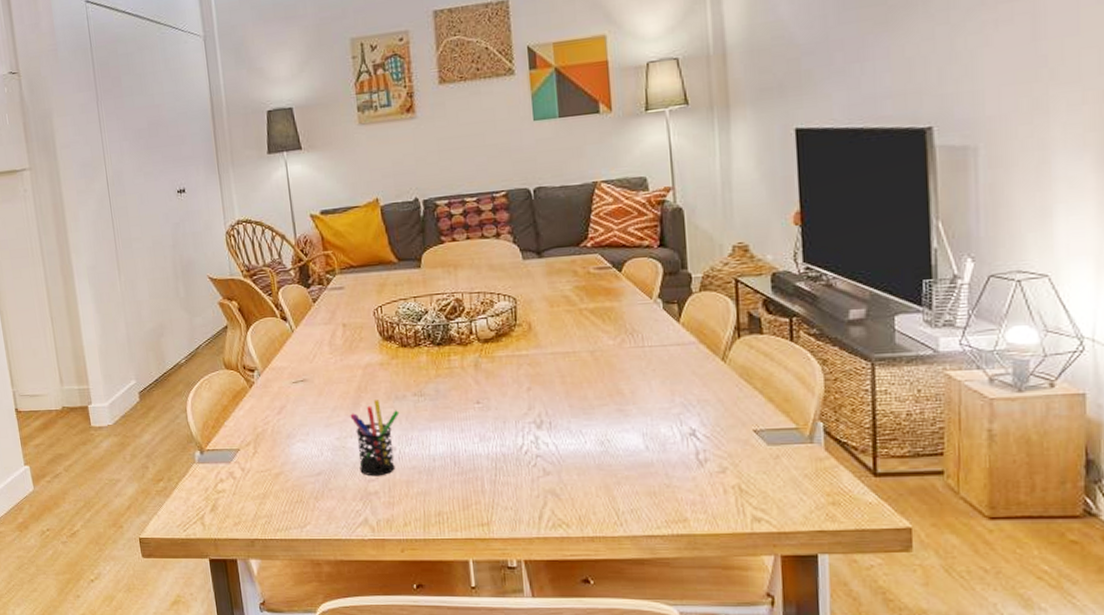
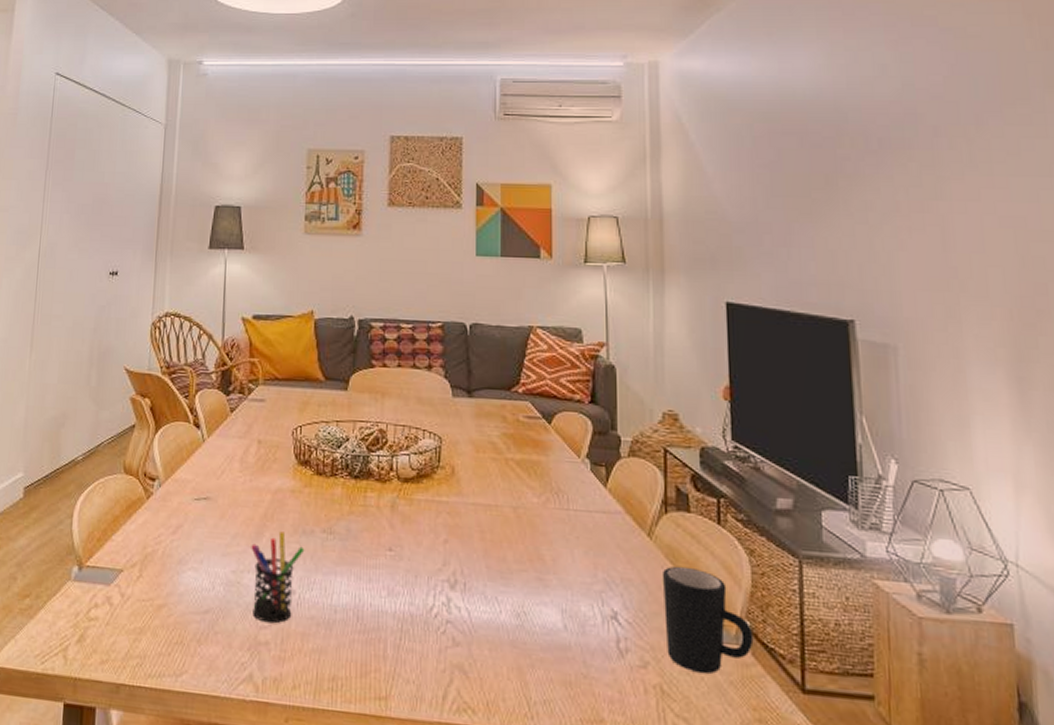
mug: none [736,382,827,472] -> present [662,566,754,675]

